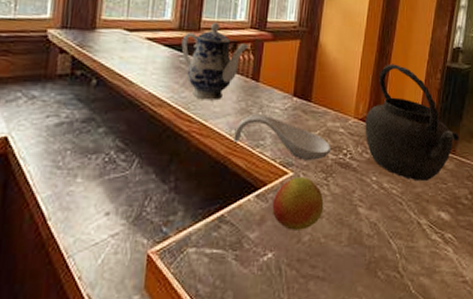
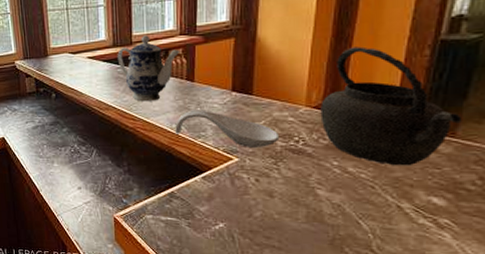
fruit: present [272,177,324,230] -> none [219,162,275,207]

